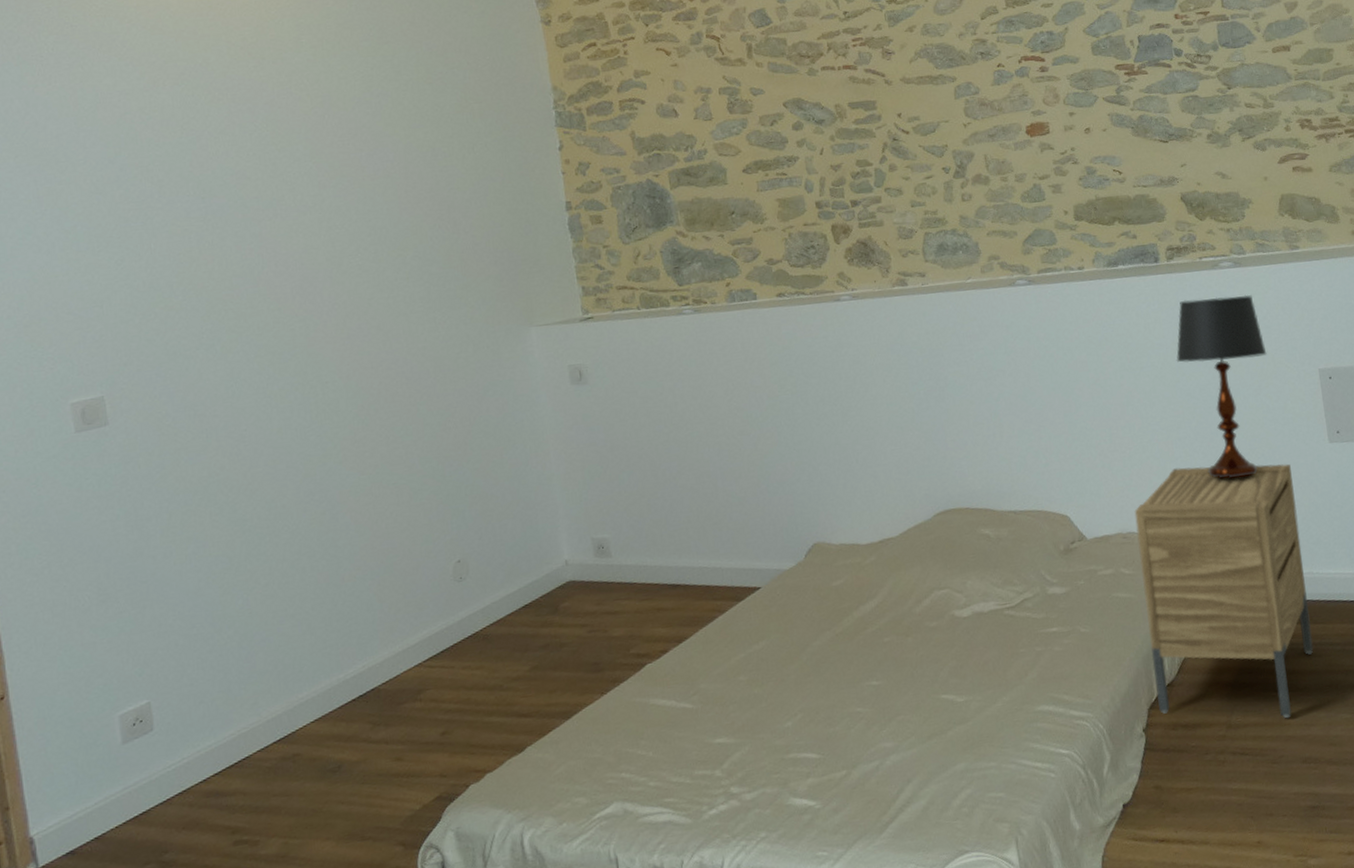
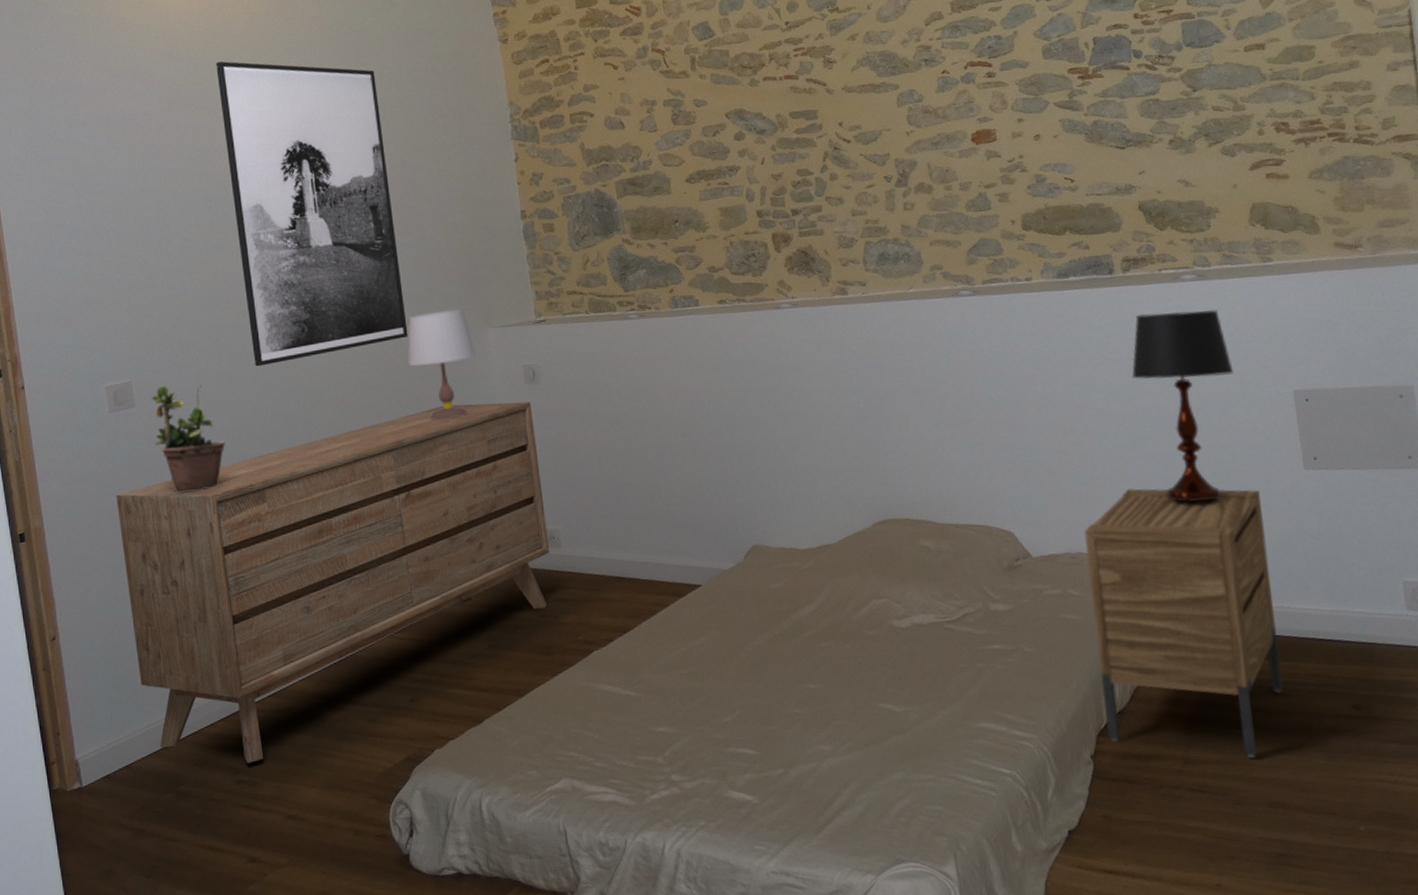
dresser: none [84,403,599,821] -> present [116,401,550,764]
potted plant: none [128,396,223,521] -> present [150,384,226,494]
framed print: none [211,35,439,375] -> present [216,61,408,367]
table lamp: none [438,306,516,428] -> present [407,308,476,420]

